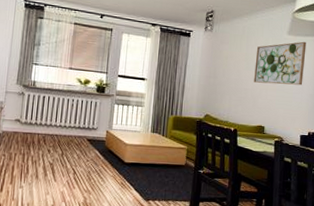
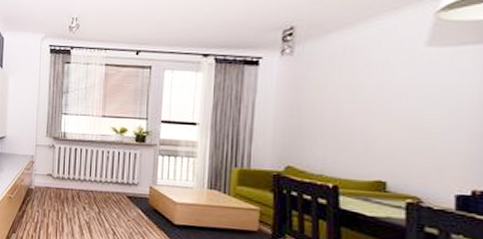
wall art: present [254,41,307,86] -> none [365,53,465,121]

